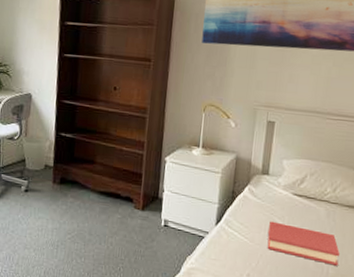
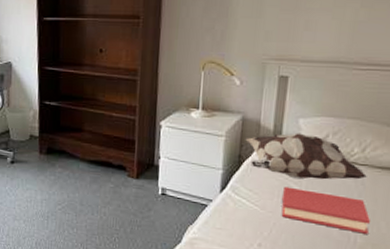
decorative pillow: none [238,172,337,216] -> present [245,133,367,180]

